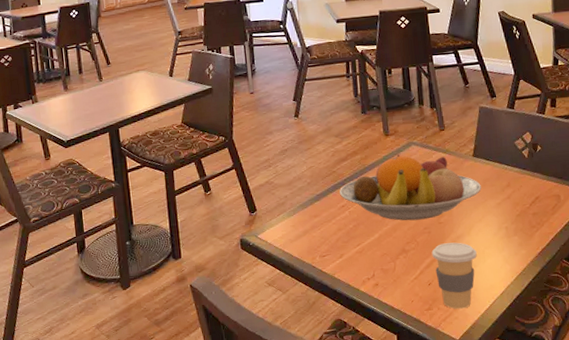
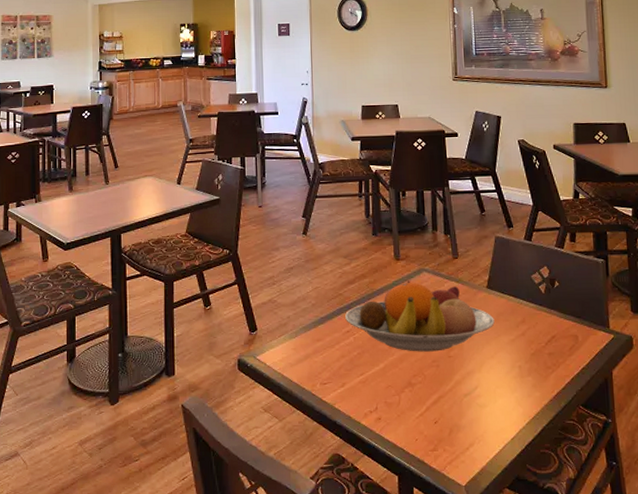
coffee cup: present [431,242,477,309] -> none [439,379,488,452]

